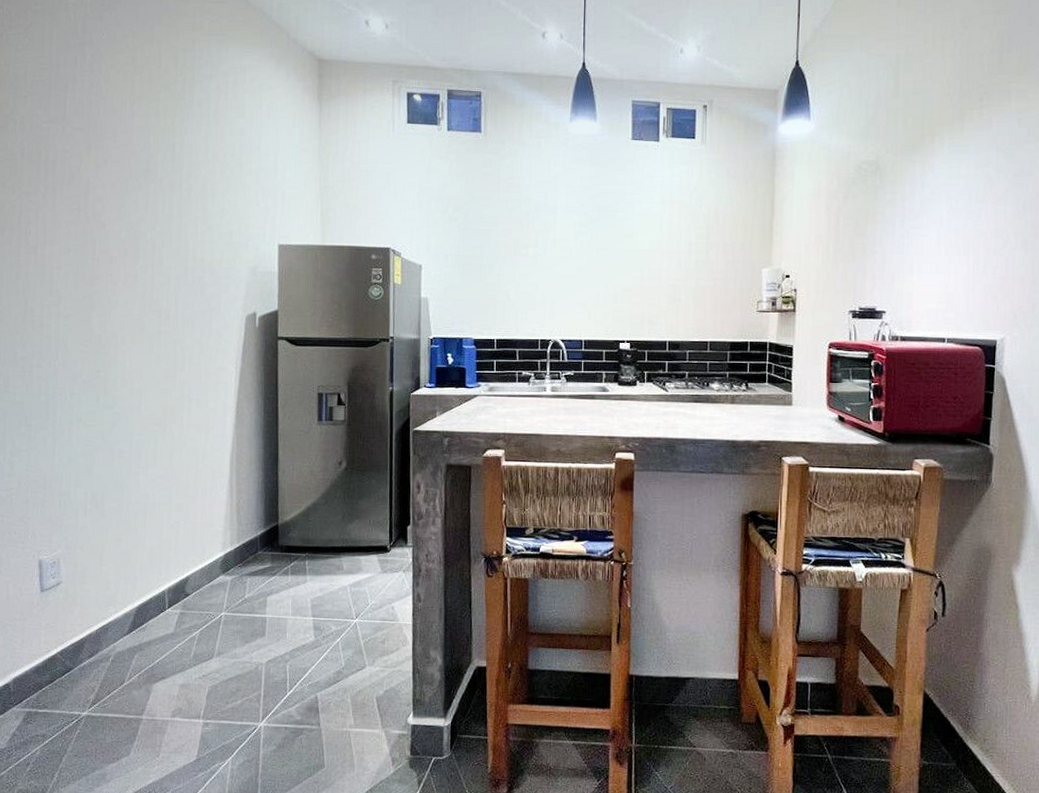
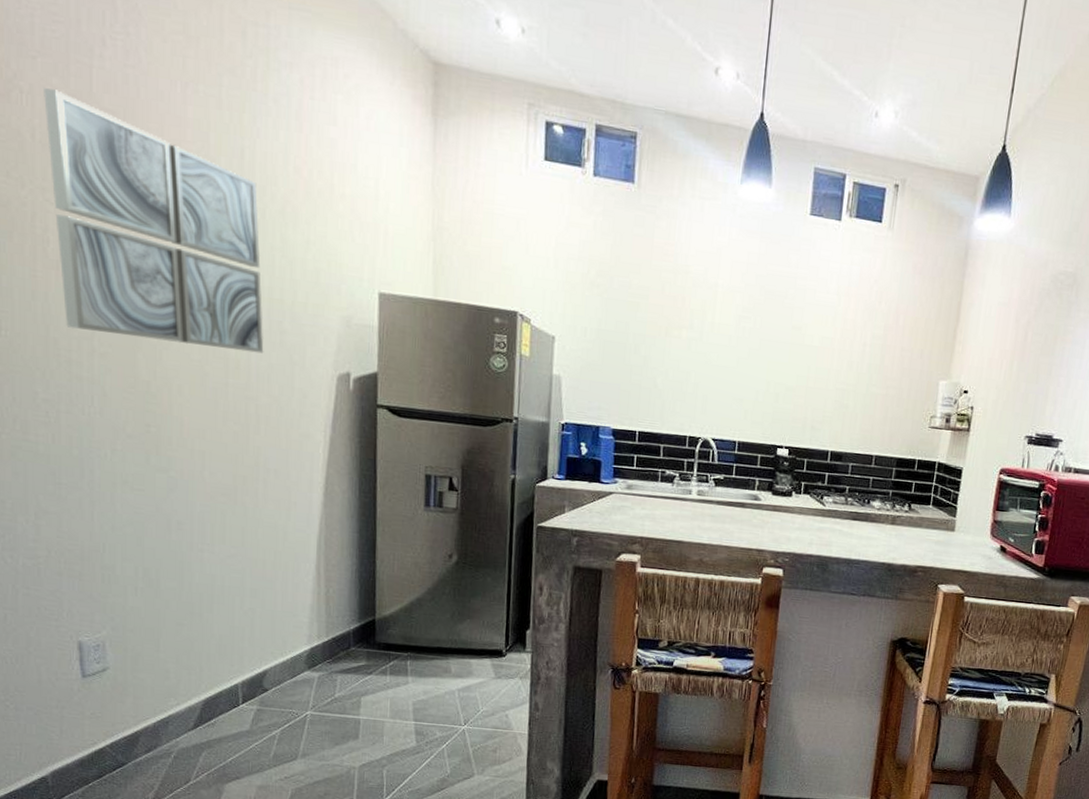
wall art: none [31,118,189,304] -> present [44,88,264,354]

